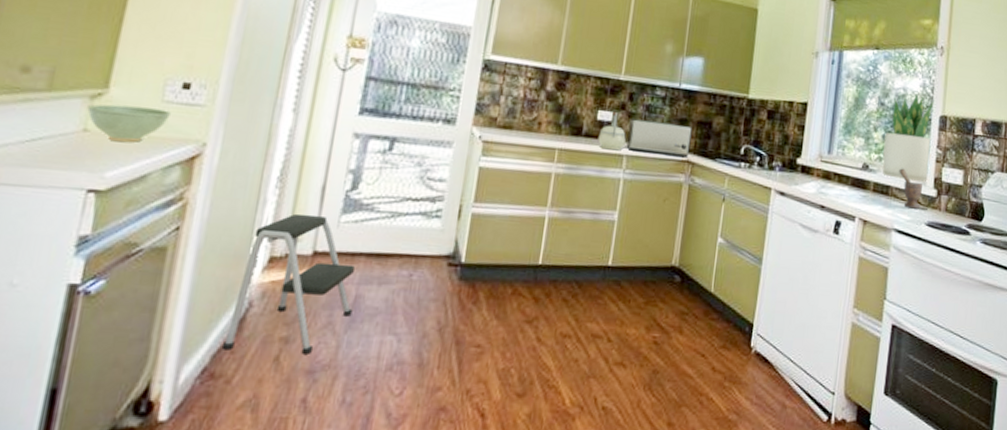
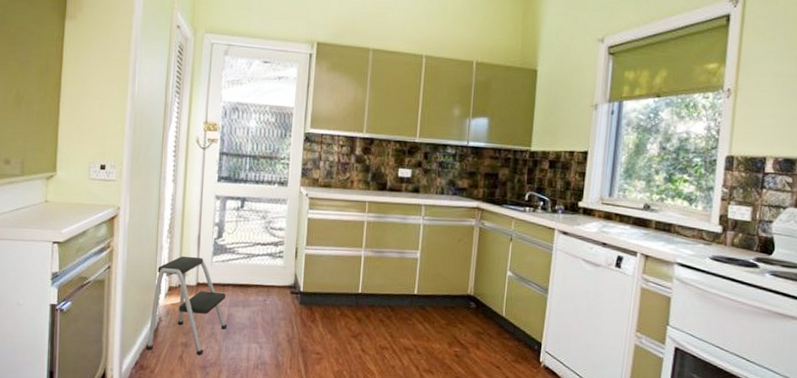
bowl: present [87,104,171,143] -> none [46,183,95,209]
kettle: present [597,111,626,151] -> none [400,168,423,201]
toaster: present [626,119,693,158] -> none [424,174,481,205]
planter: present [882,94,934,183] -> none [664,136,720,220]
mortar and pestle: present [899,168,922,209] -> none [682,207,707,244]

